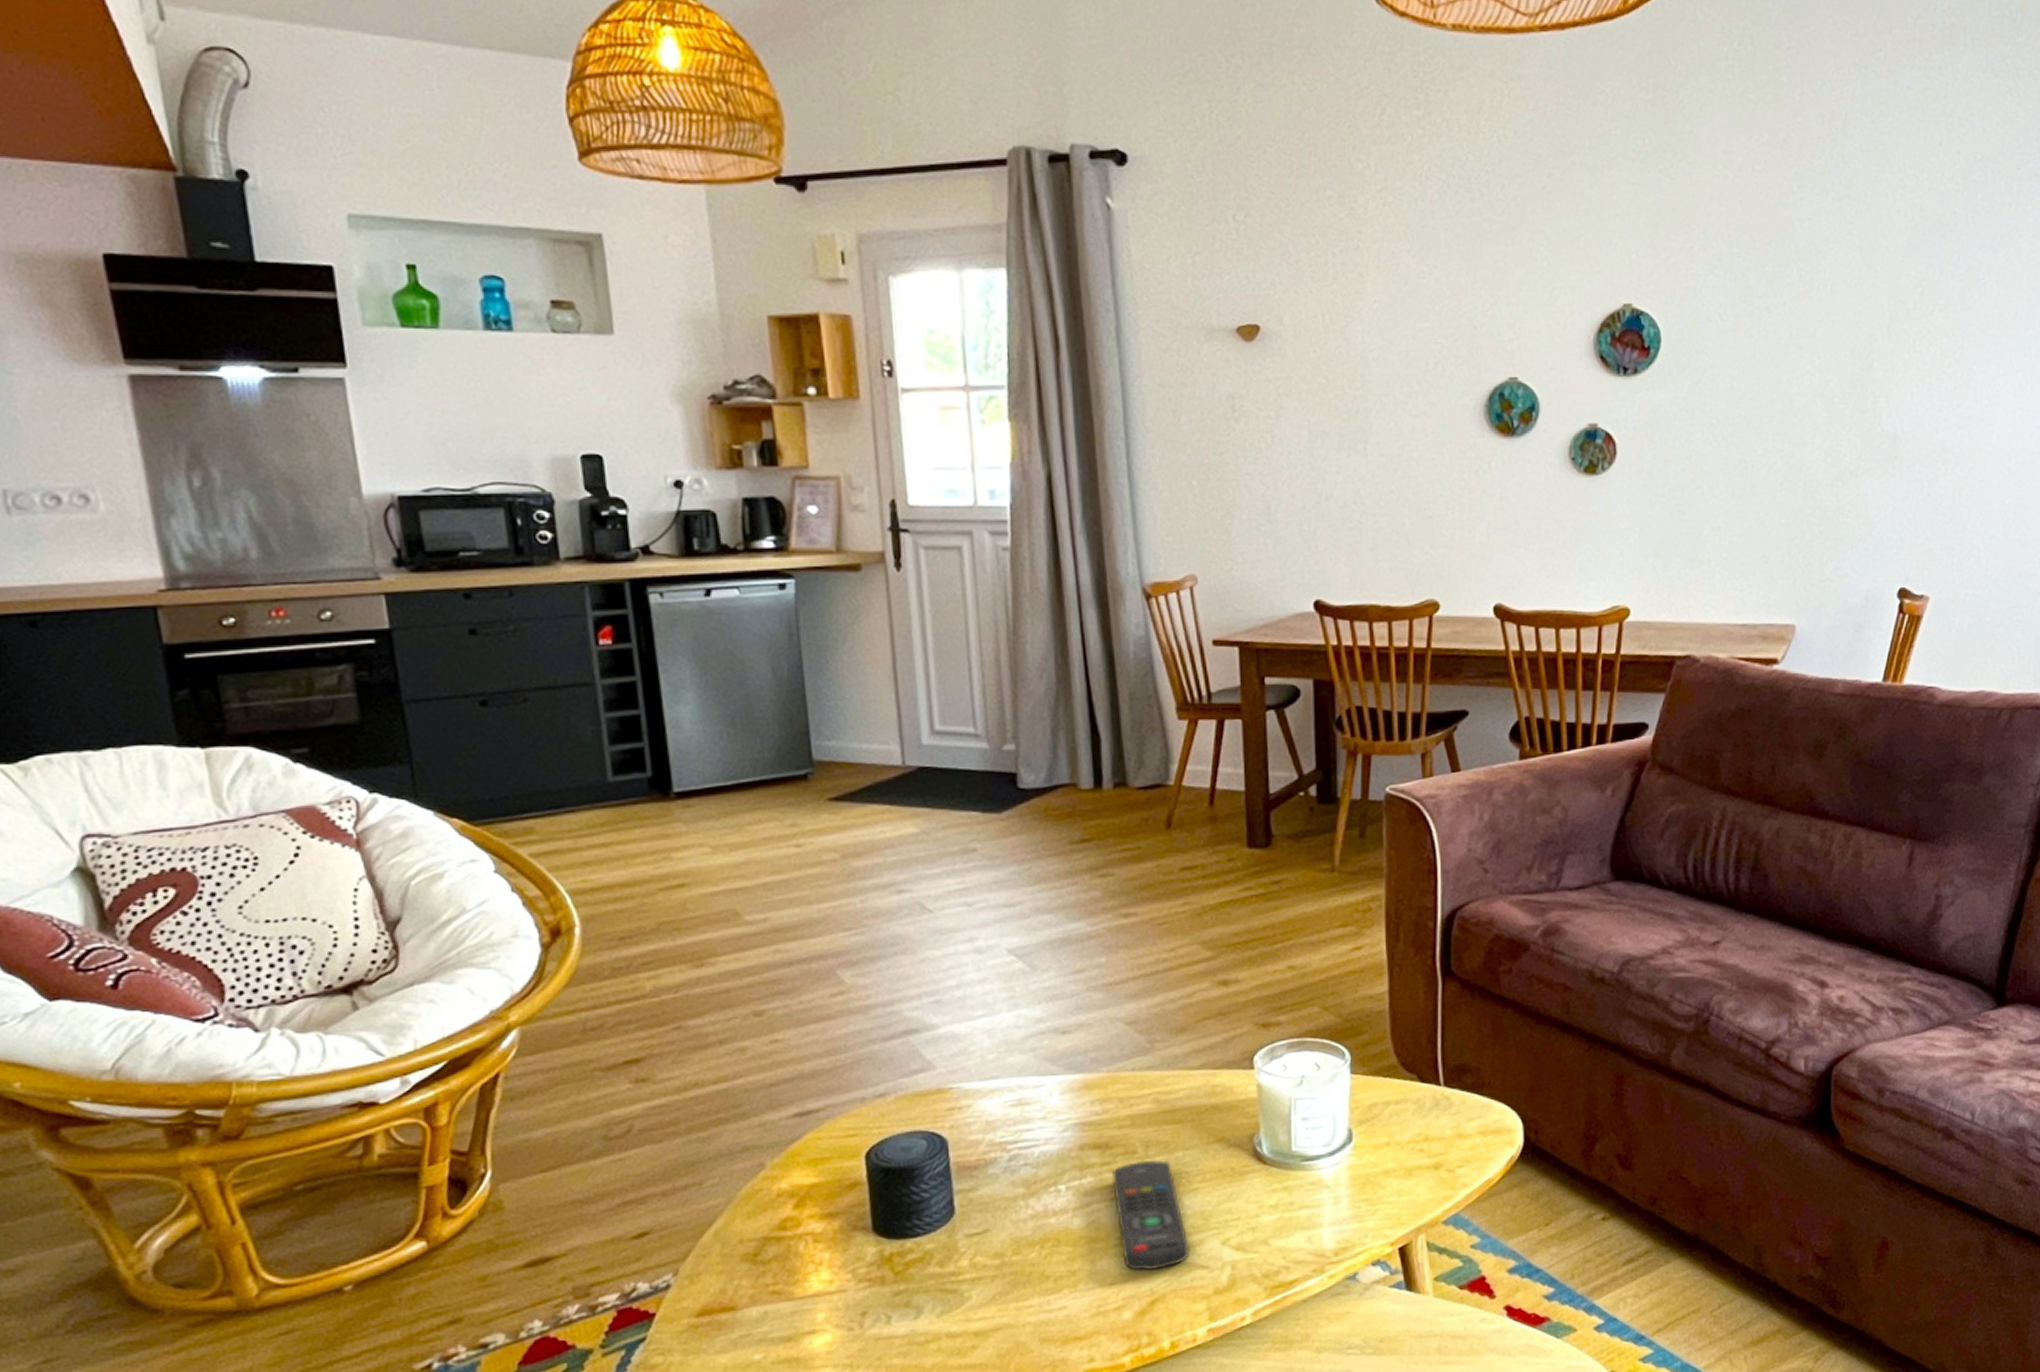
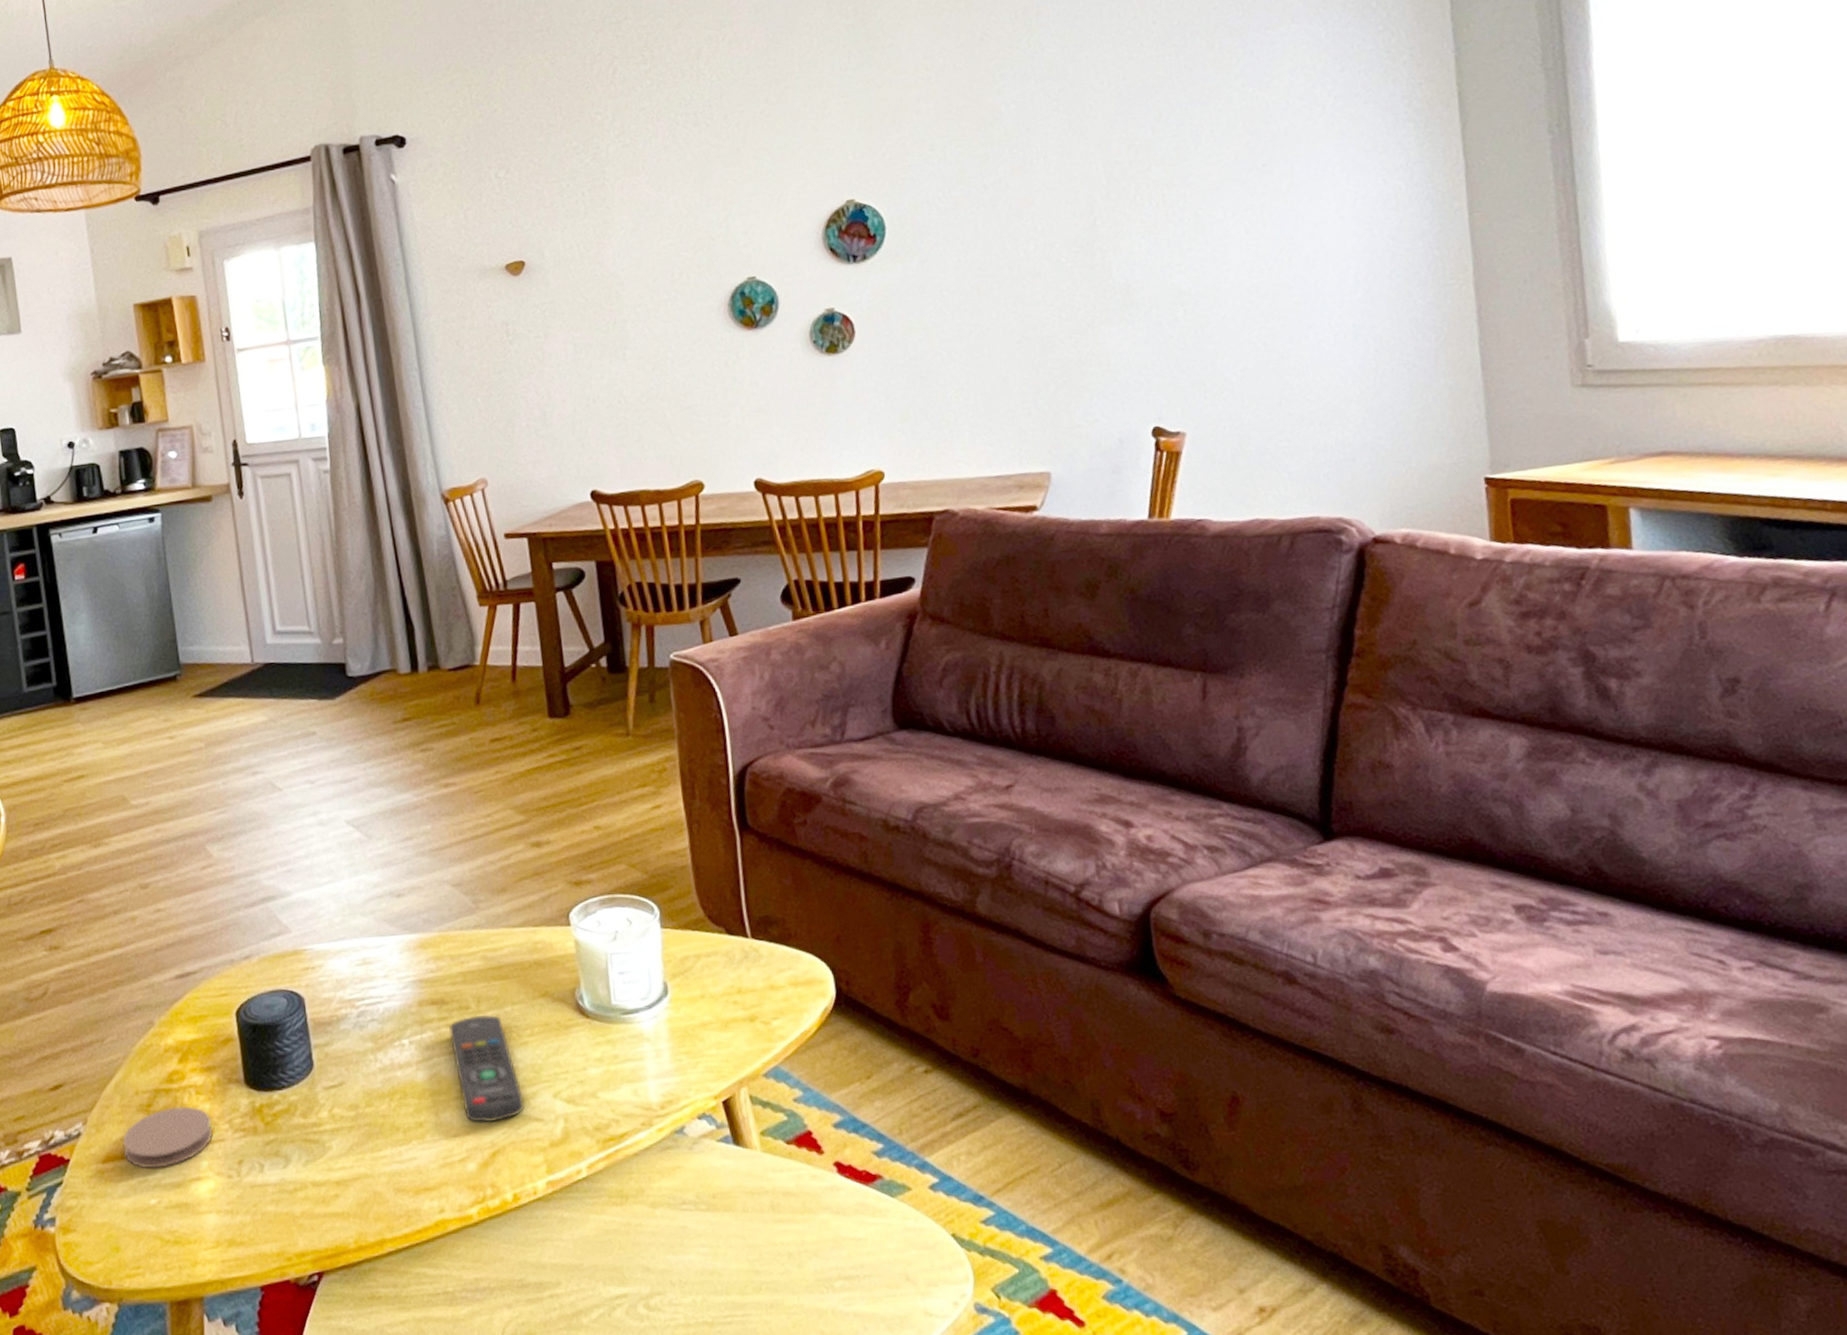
coaster: none [721,1255,832,1323] -> present [122,1106,213,1169]

